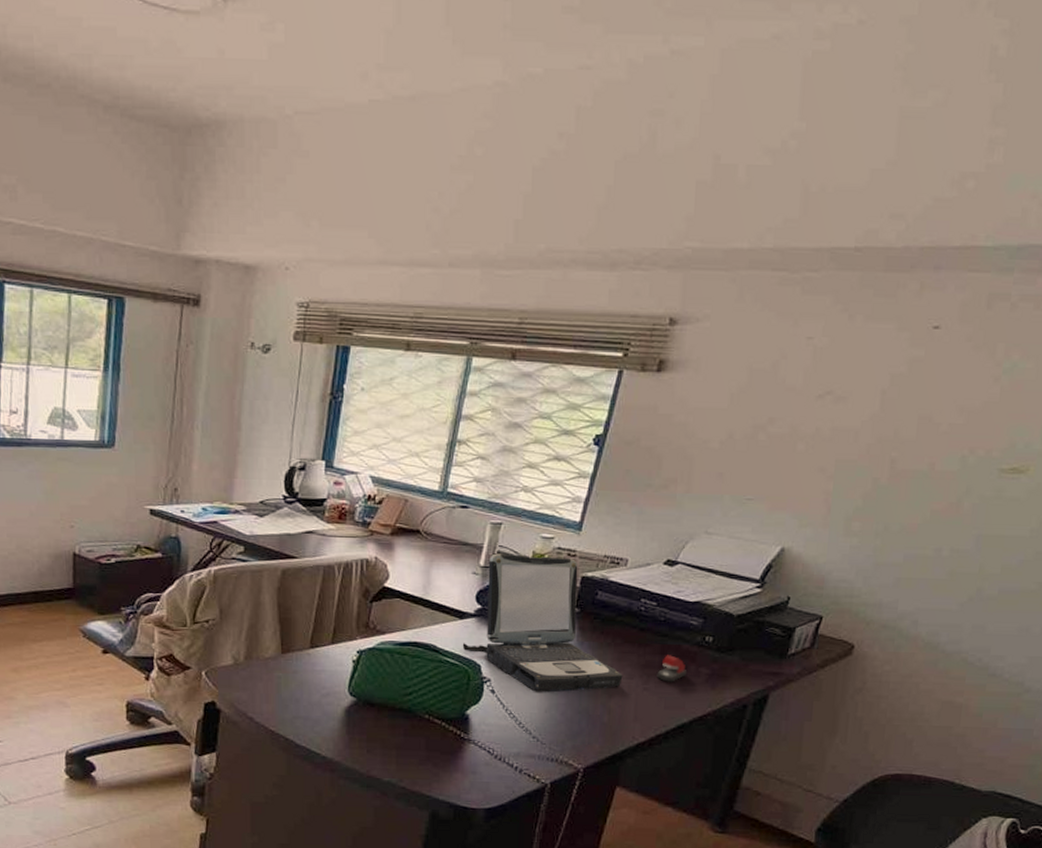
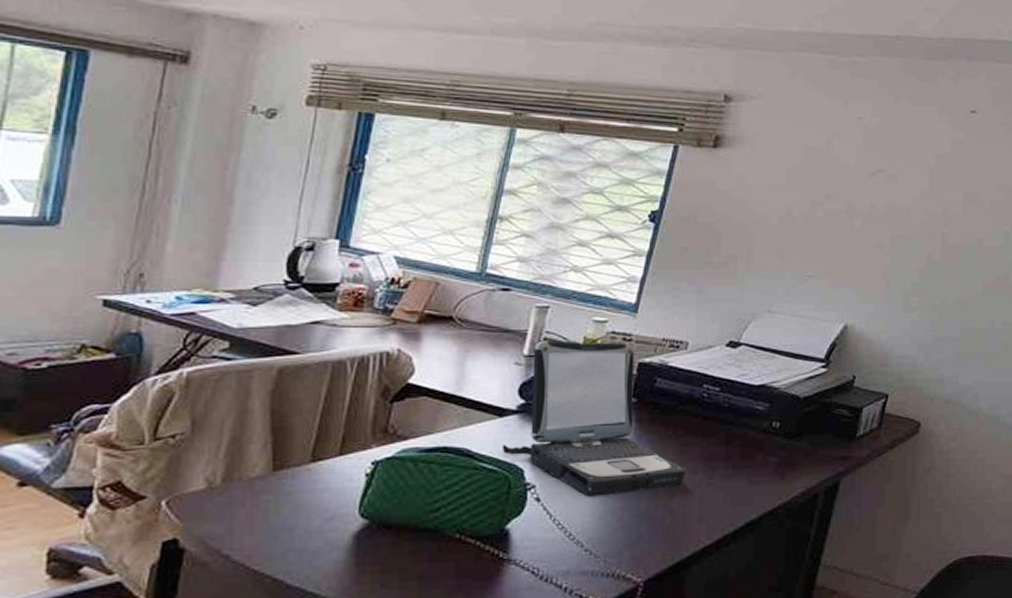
stapler: present [656,655,688,682] -> none [722,444,755,475]

